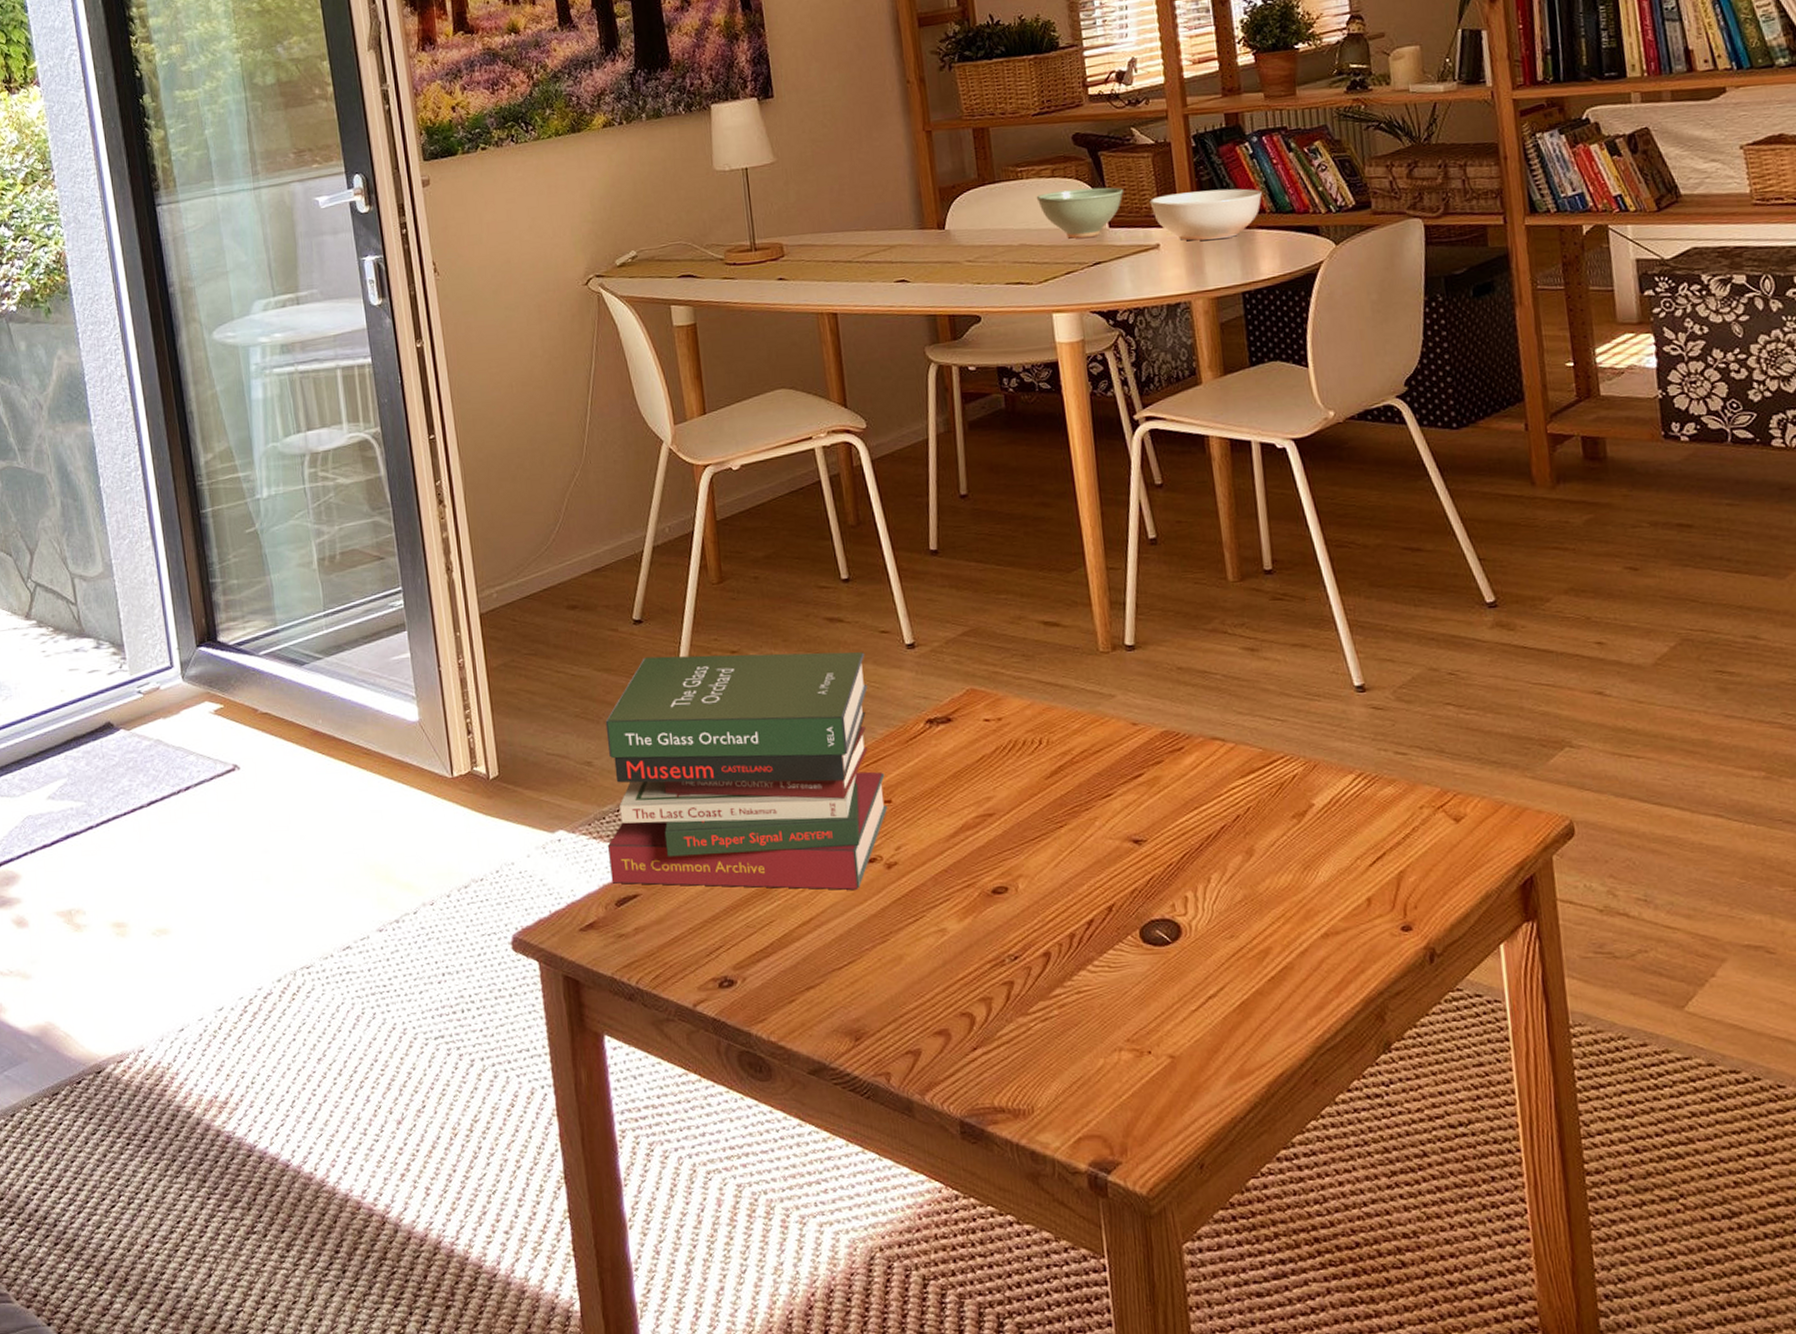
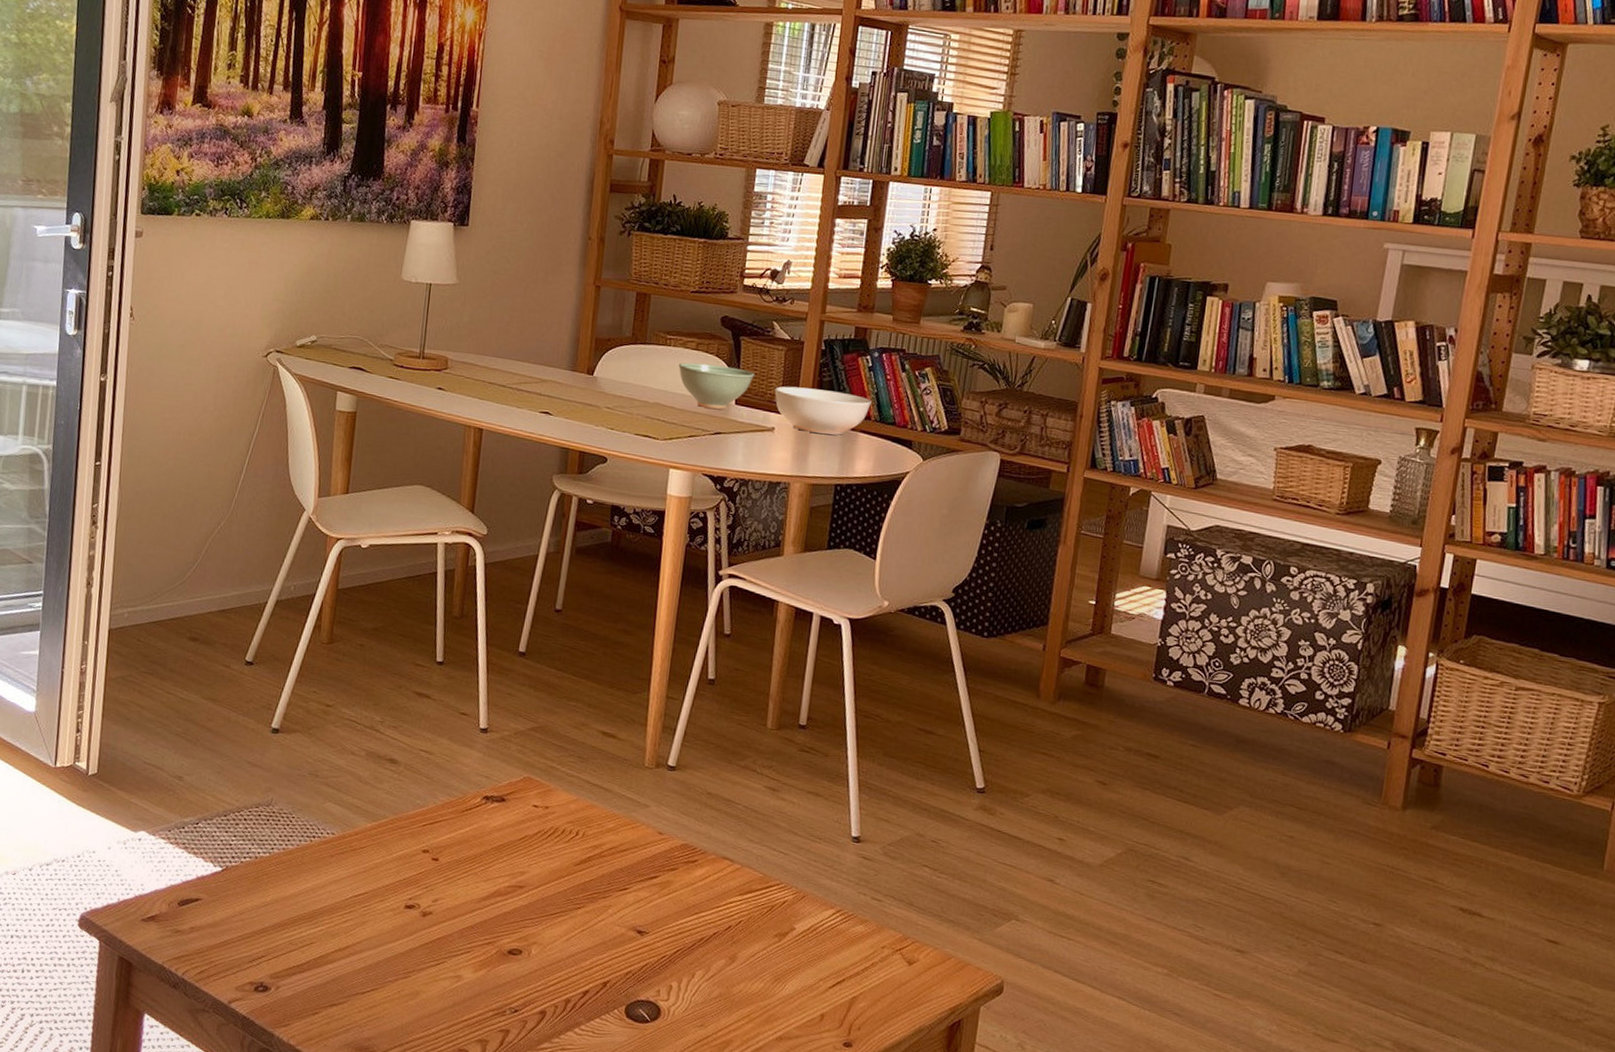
books: present [605,651,888,890] -> none [179,695,443,929]

